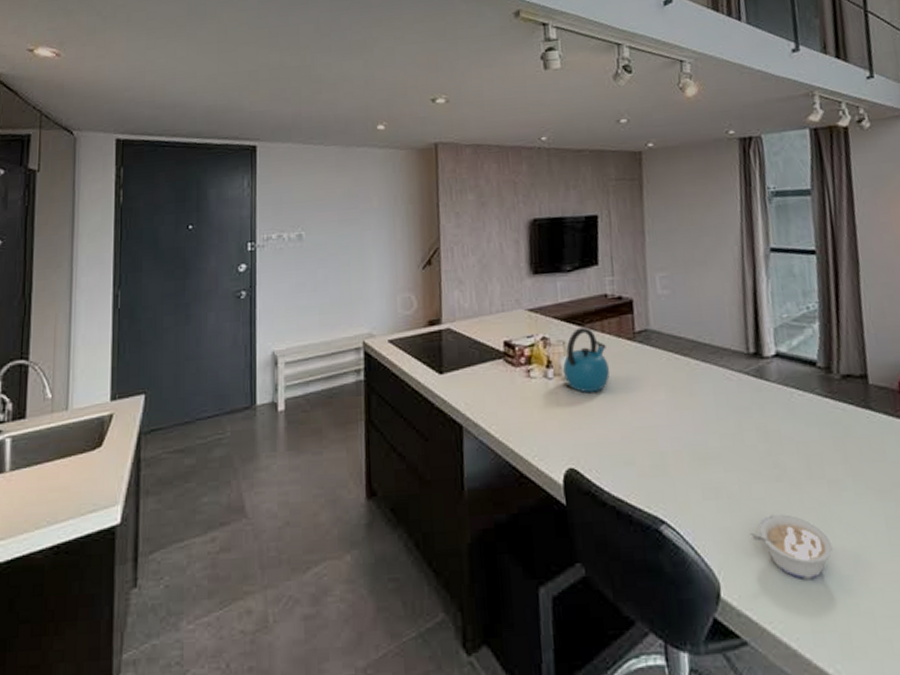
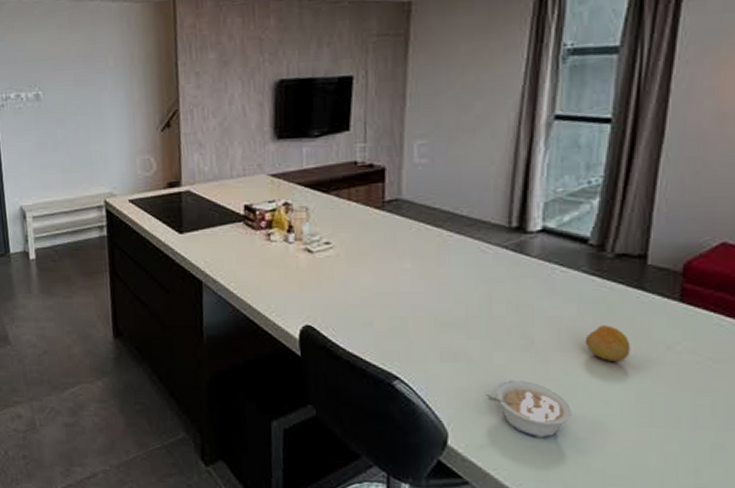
kettle: present [563,327,610,393] -> none [305,194,354,259]
fruit: none [830,448,872,487] -> present [585,325,631,363]

